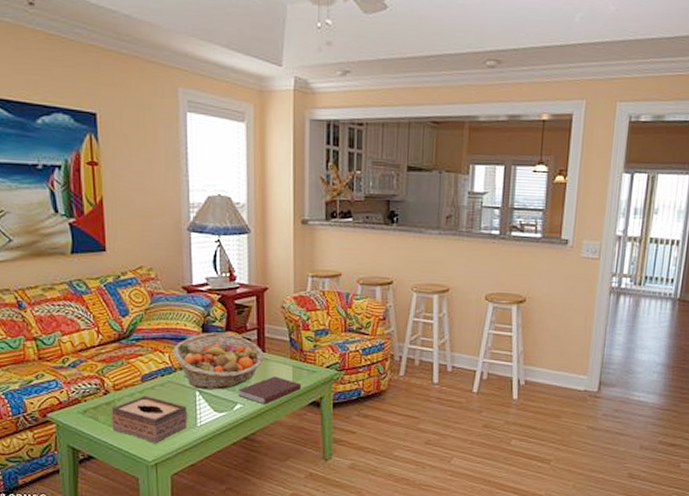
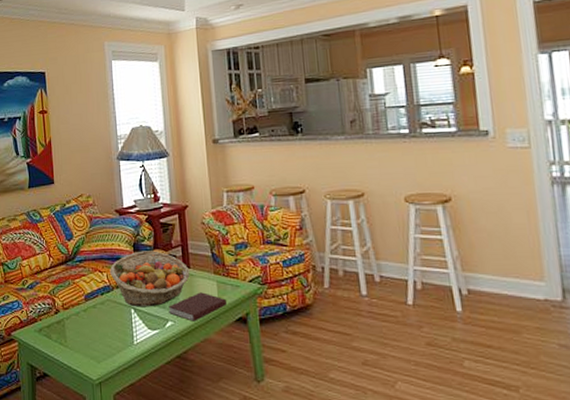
tissue box: present [111,395,188,444] -> none [61,314,126,362]

